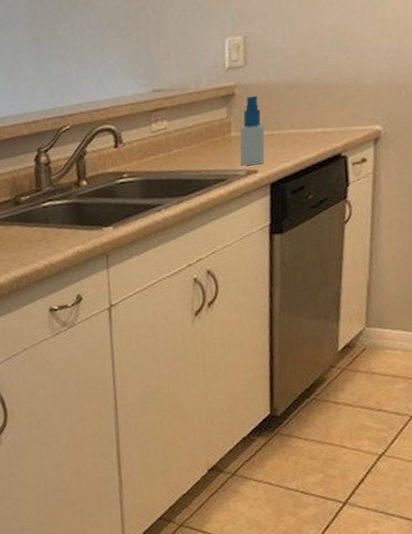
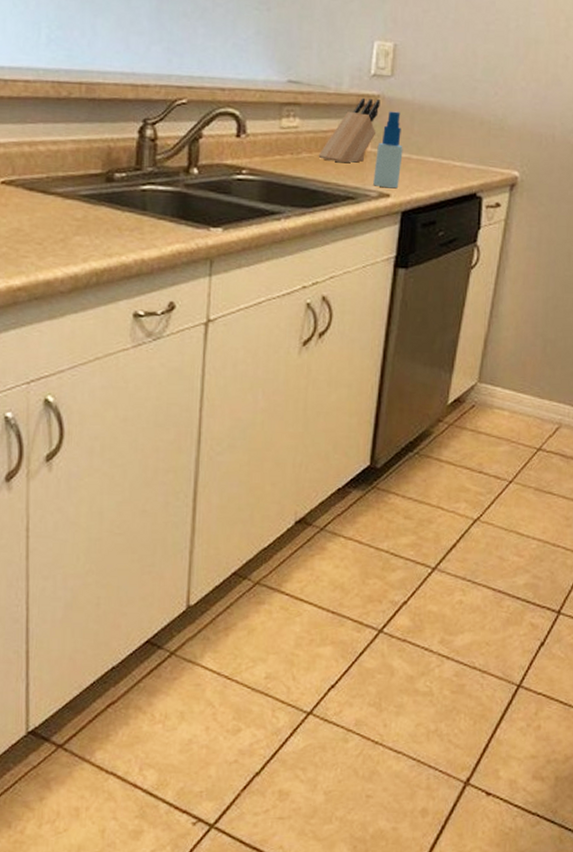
knife block: none [187,88,238,152] -> present [318,97,380,163]

